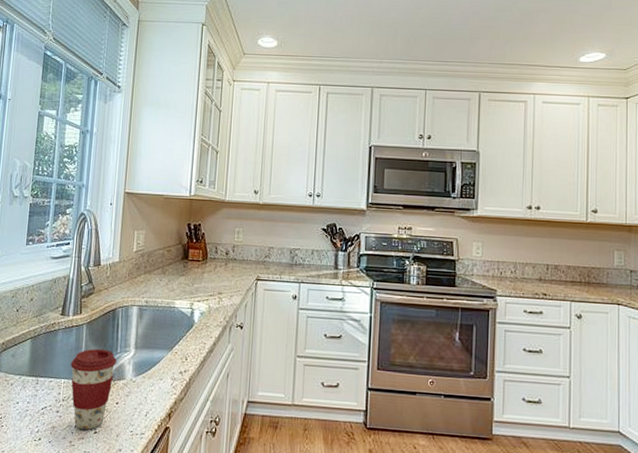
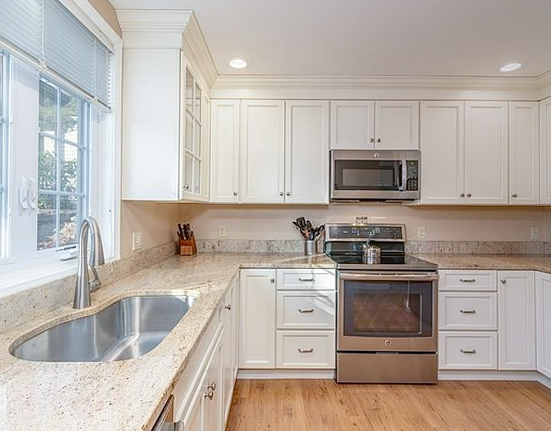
coffee cup: present [70,348,117,430] -> none [85,334,124,402]

